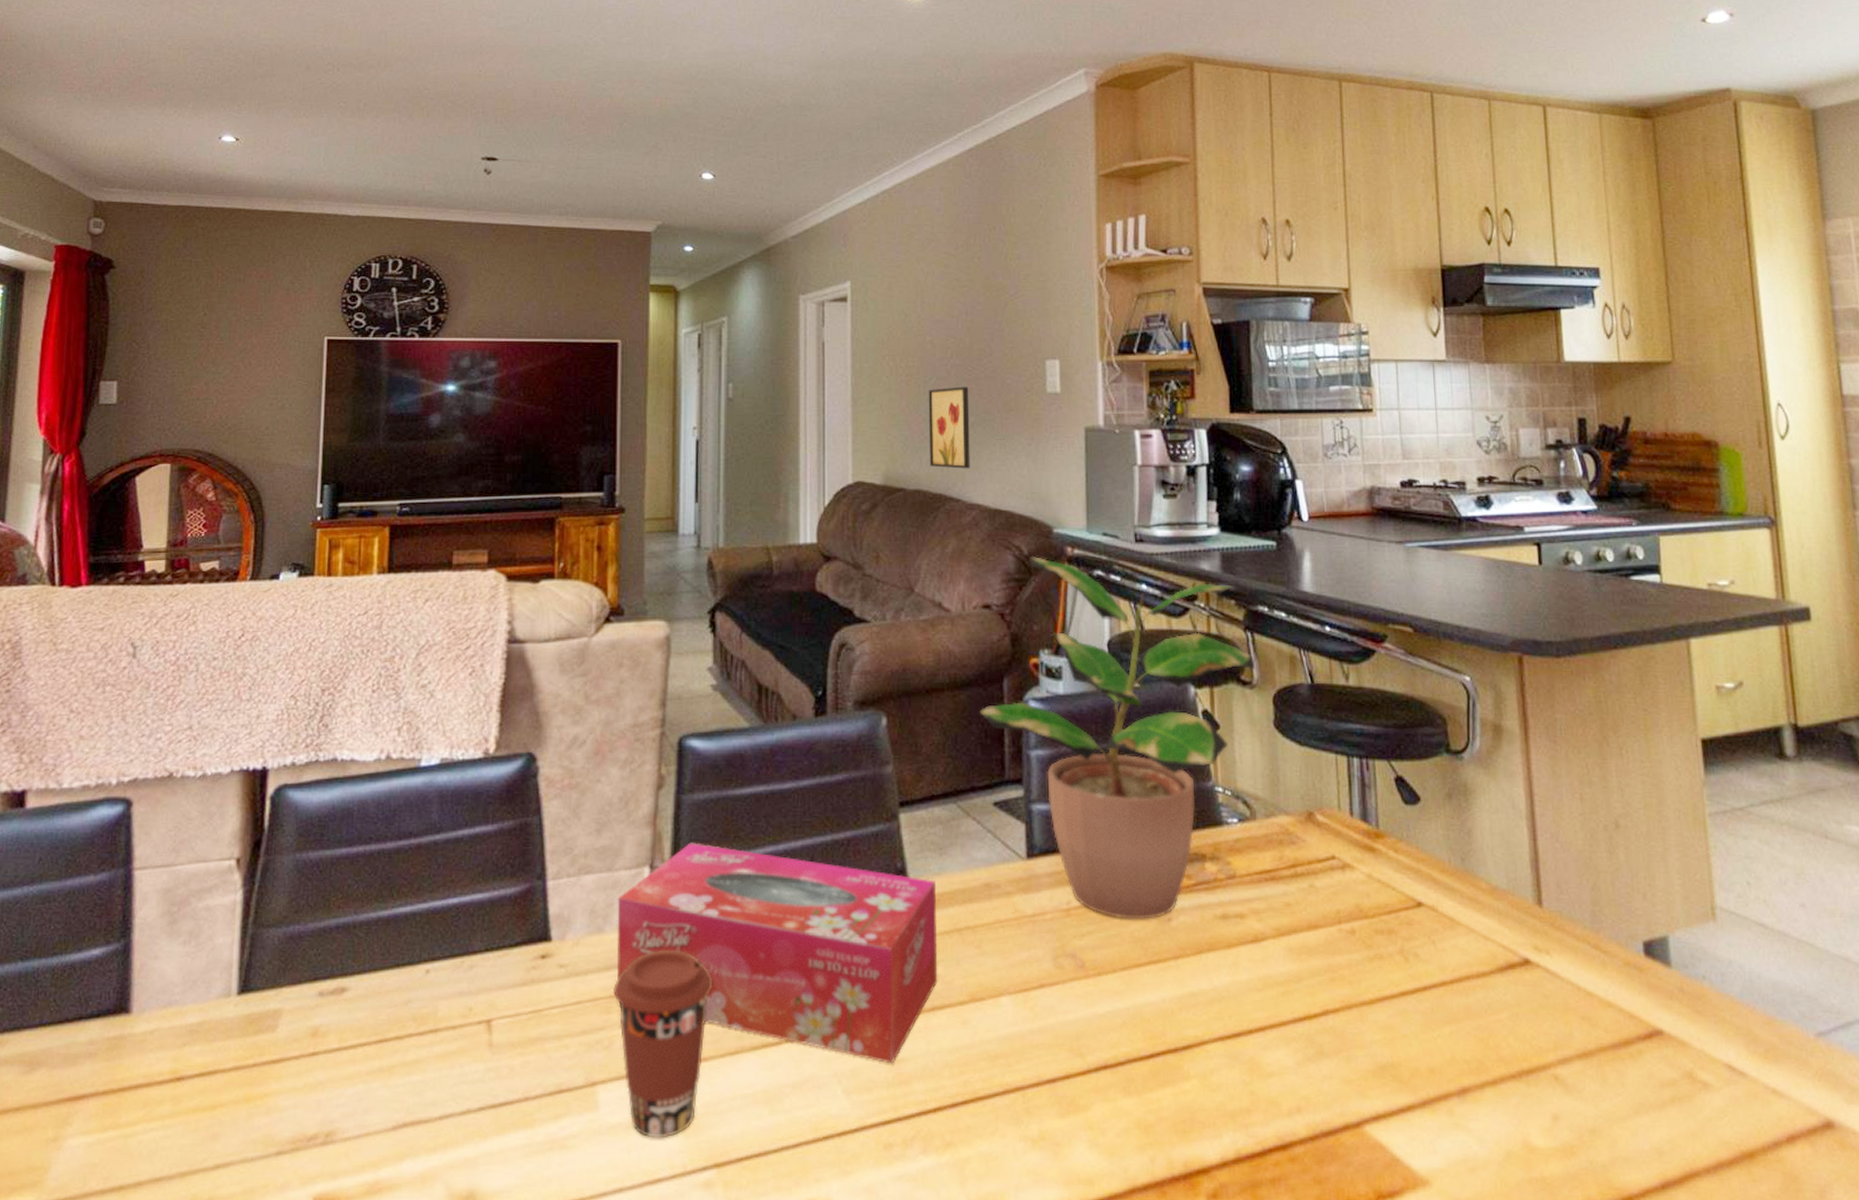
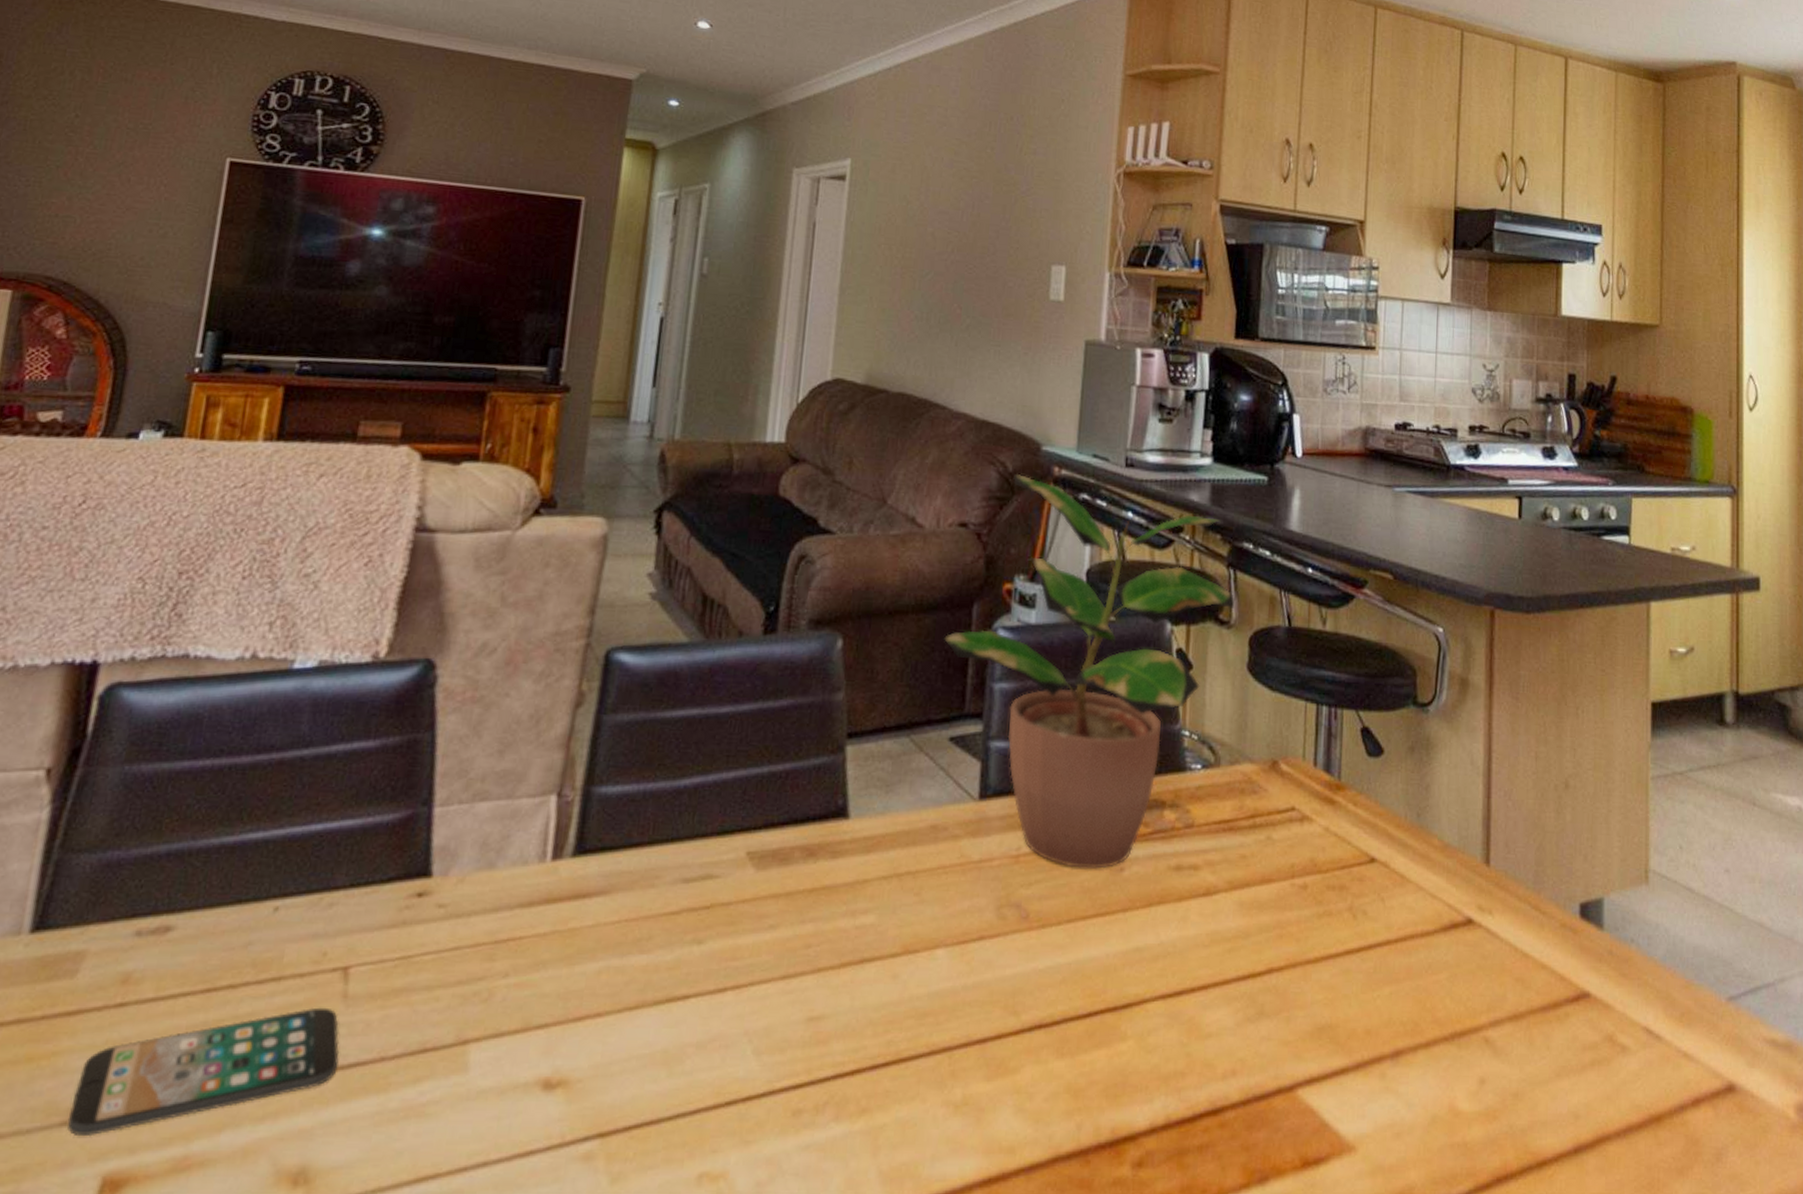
smartphone: none [281,1054,491,1164] -> present [66,1007,340,1137]
coffee cup: present [612,949,713,1139] -> none [498,889,618,1105]
tissue box: present [617,842,938,1064] -> none [503,769,878,1022]
wall art: present [928,386,970,469] -> none [918,284,968,375]

